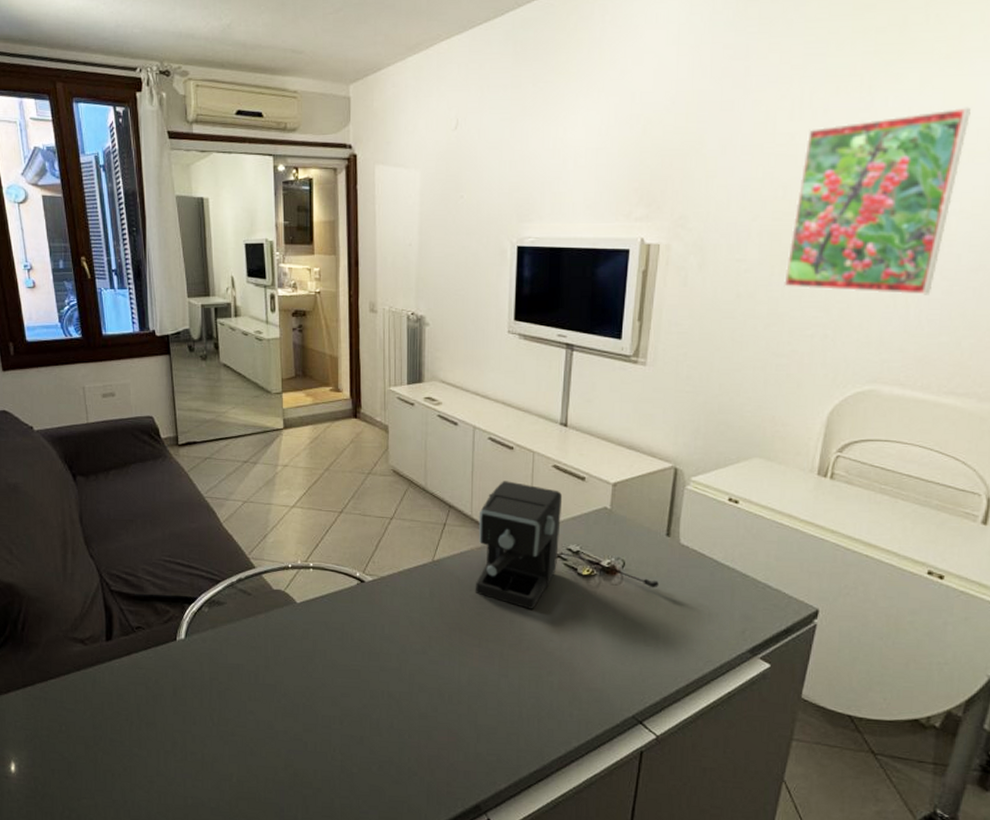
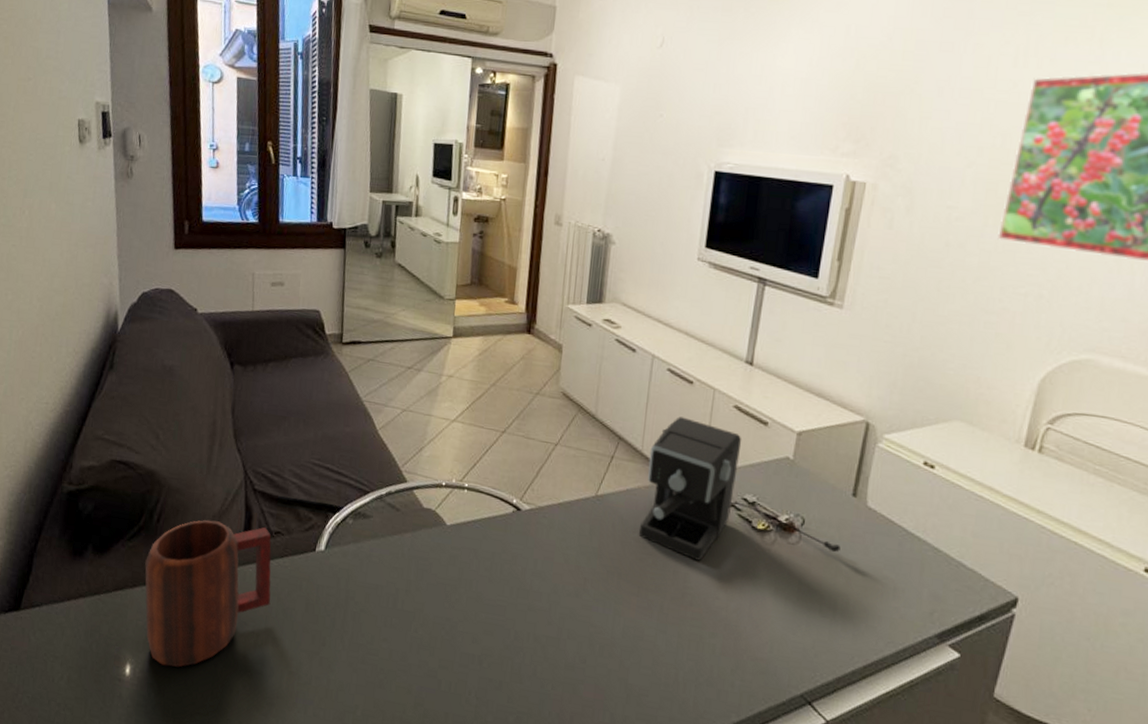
mug: none [16,623,140,760] -> present [145,520,272,667]

